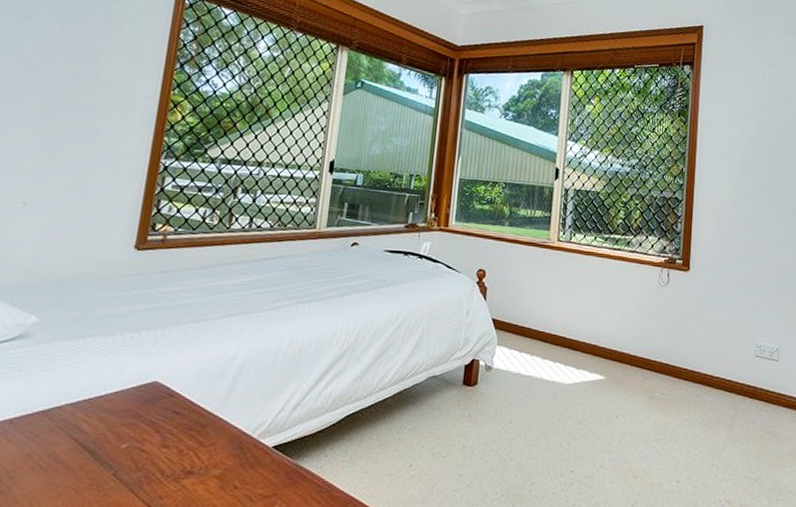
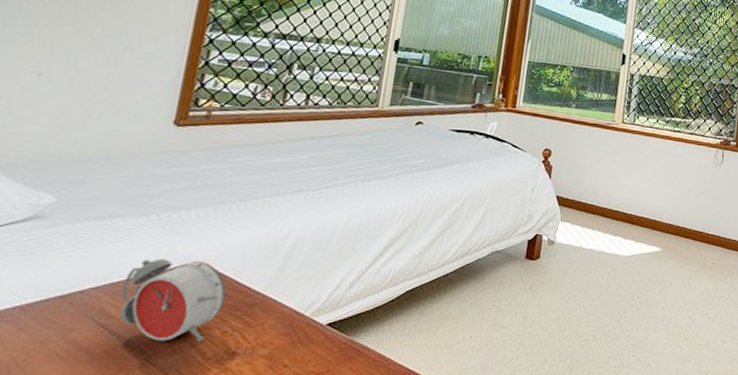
alarm clock: none [91,377,182,459] -> present [120,258,226,342]

